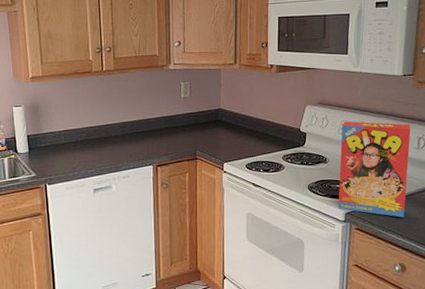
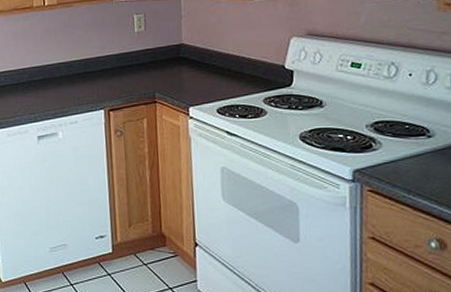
cereal box: present [338,121,411,218] -> none [340,55,440,178]

